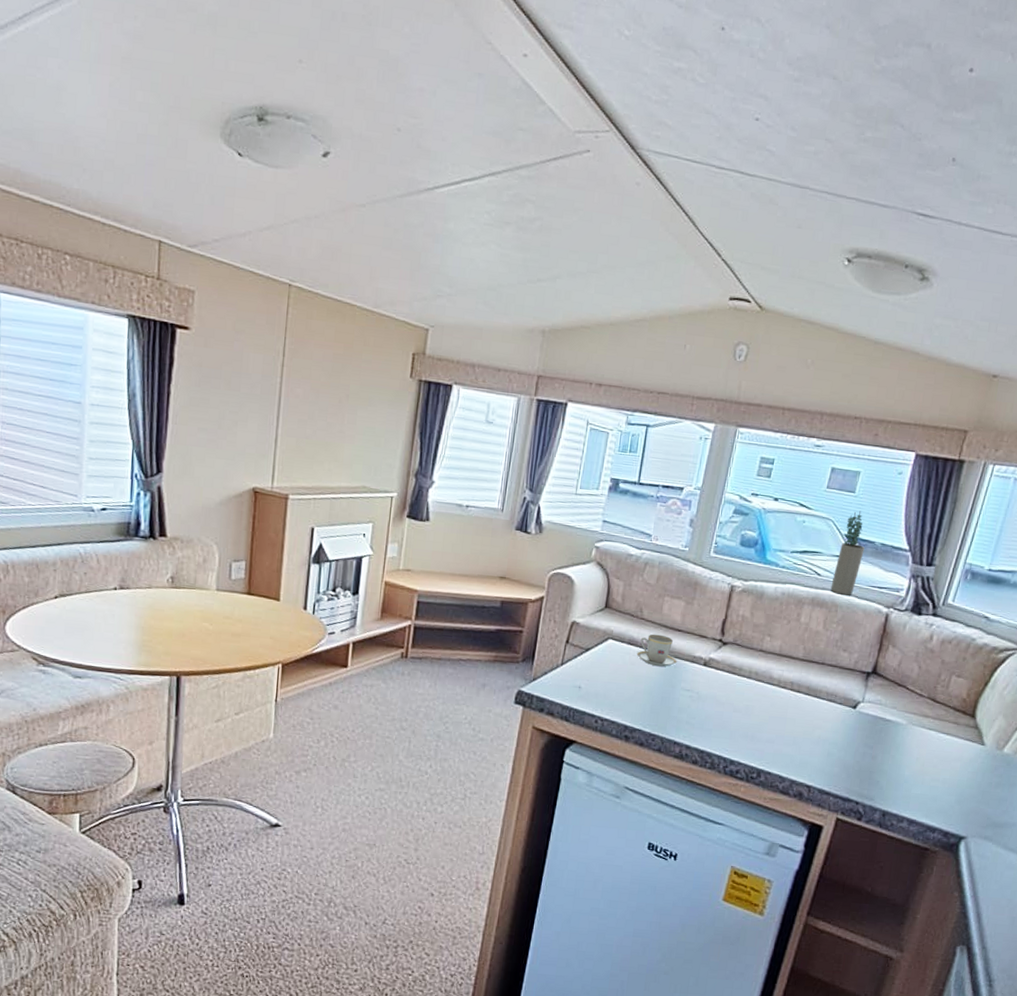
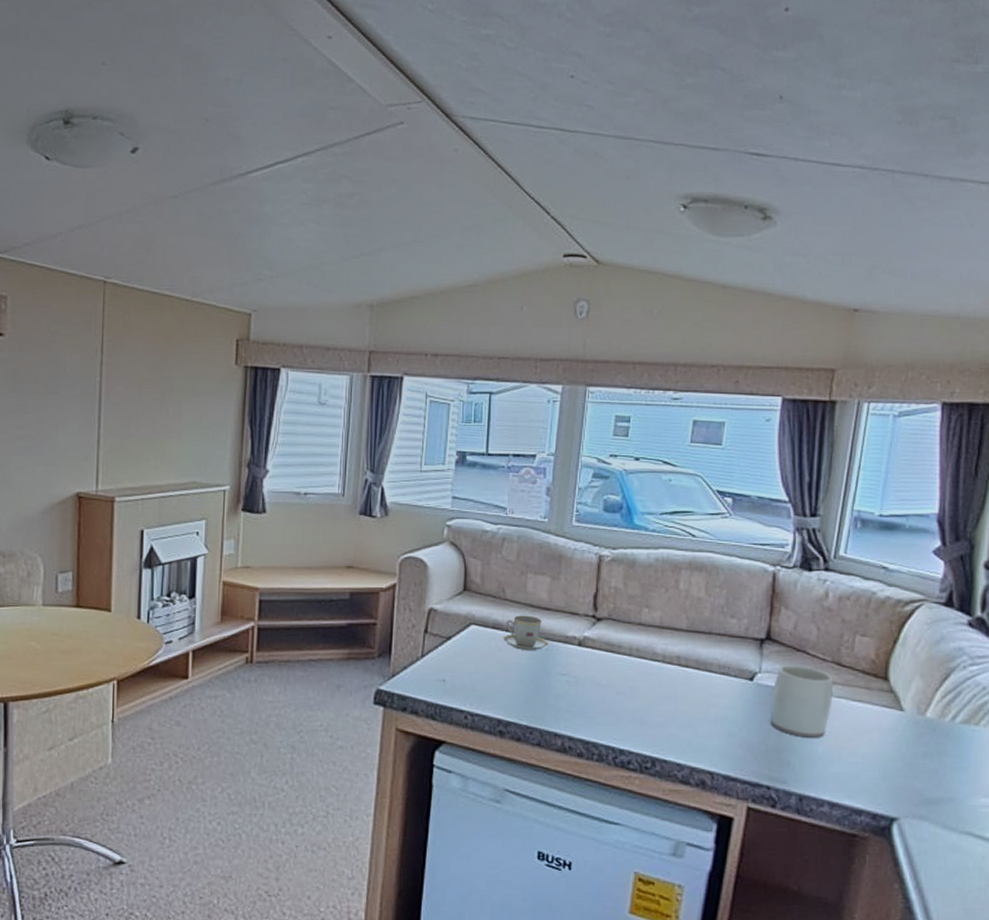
vase: present [830,510,865,596] -> none [708,463,740,556]
mug: none [866,697,927,763] -> present [771,665,833,738]

